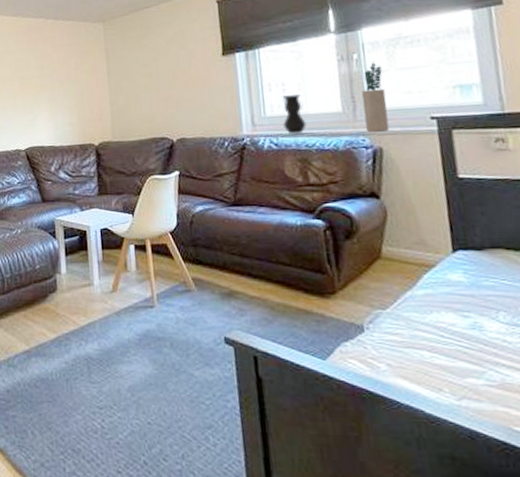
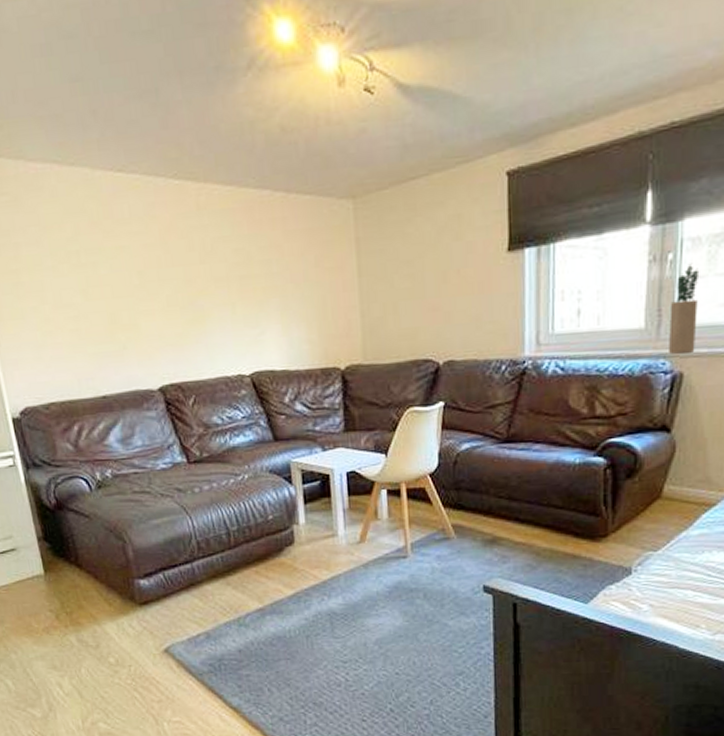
vase: present [282,94,306,134] -> none [573,305,601,356]

